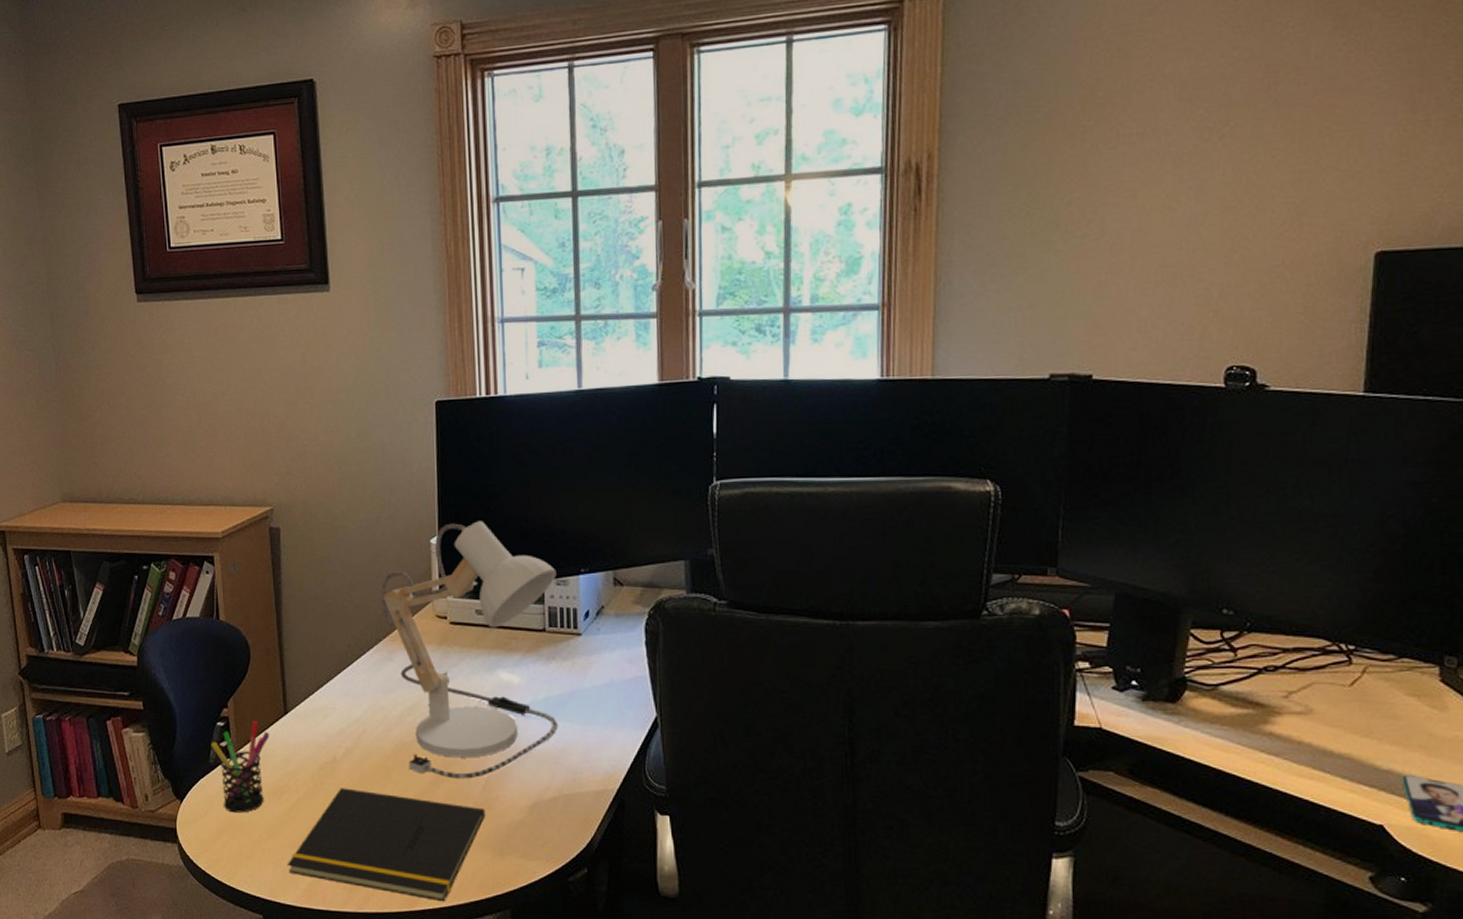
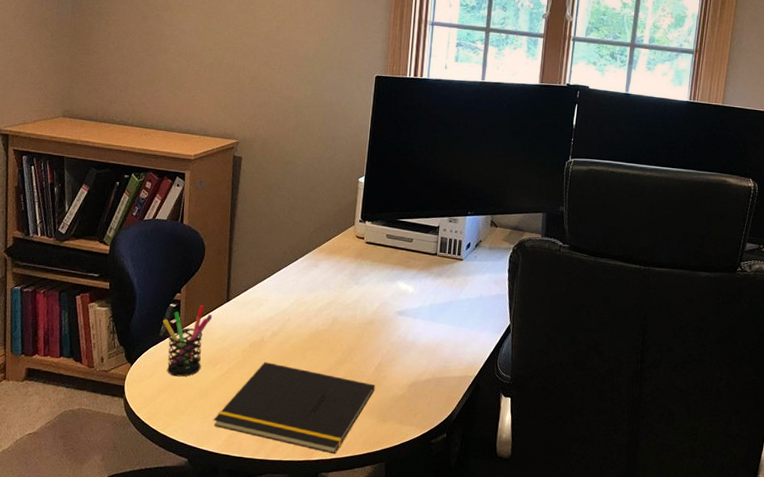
desk lamp: present [381,521,558,779] -> none [315,168,450,362]

